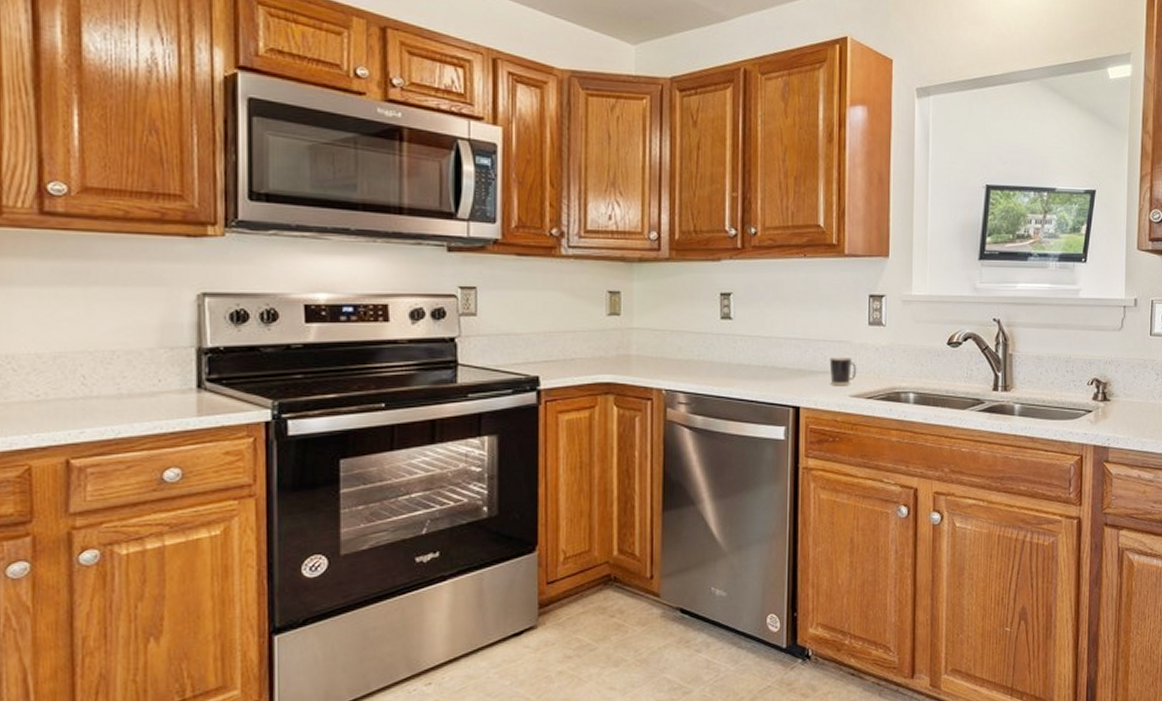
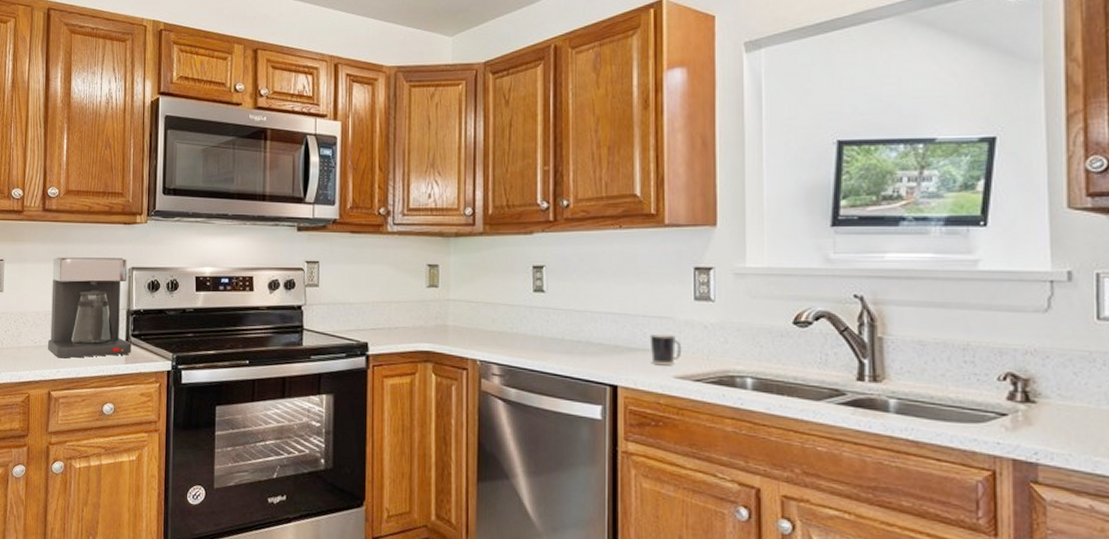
coffee maker: none [61,278,207,415] -> present [48,257,131,359]

